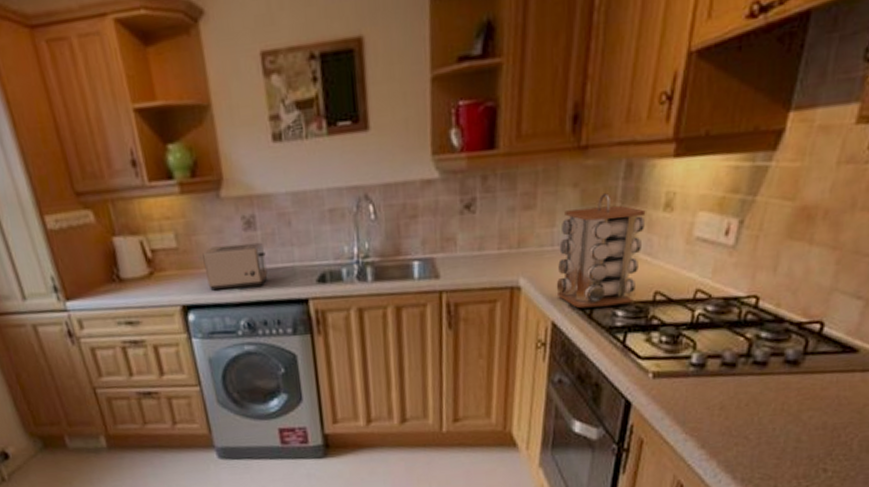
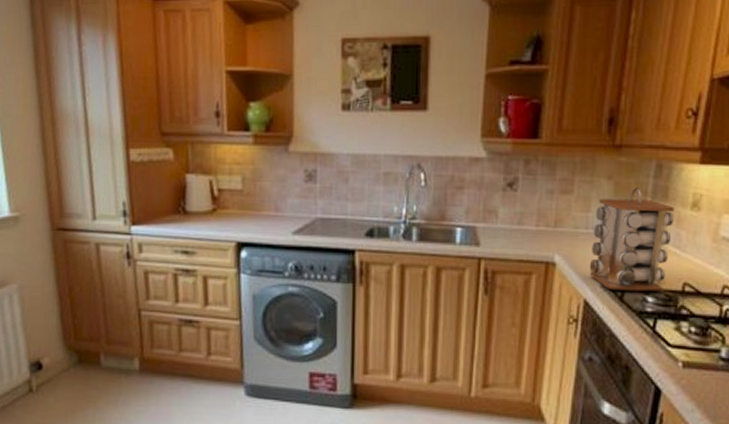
toaster: present [202,242,268,291] -> none [263,193,321,234]

